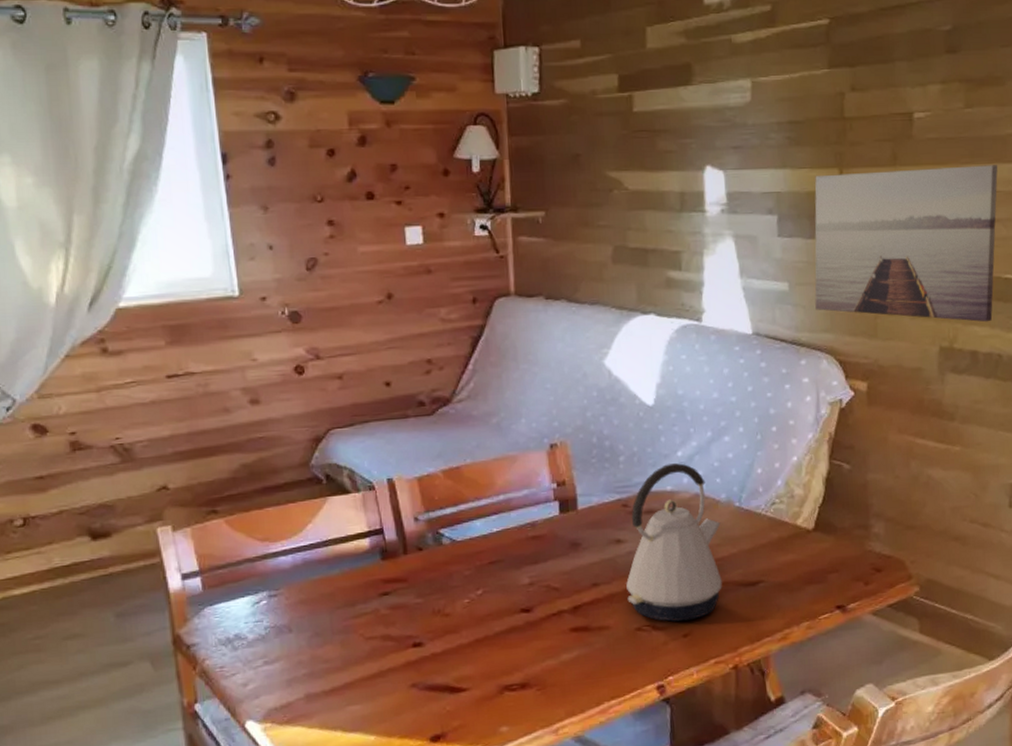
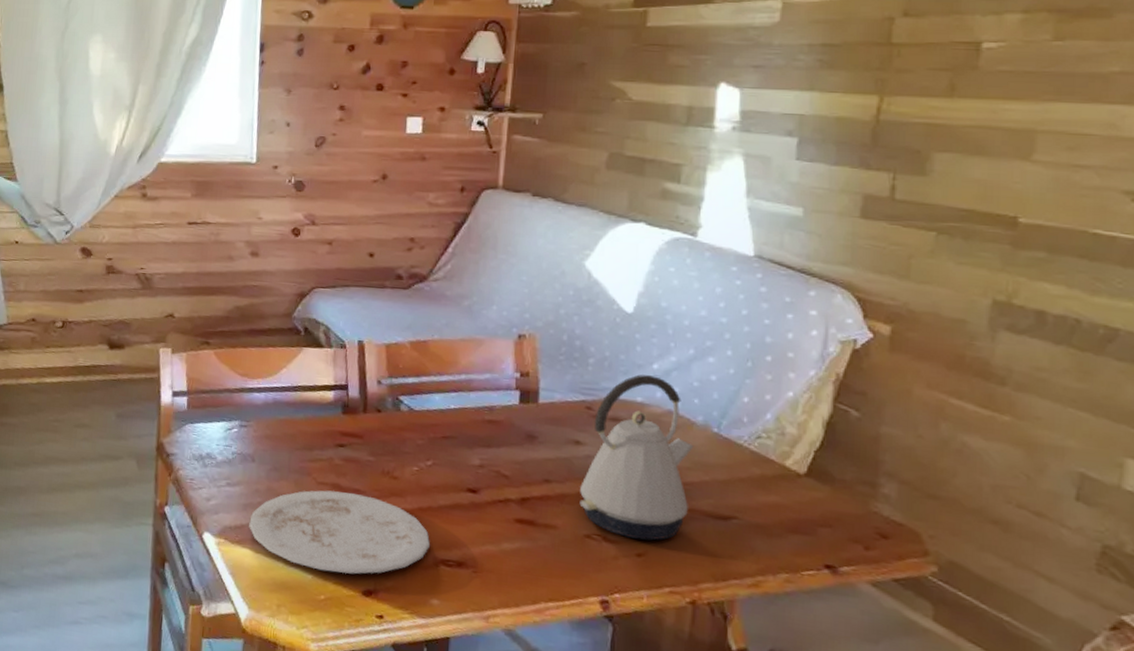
plate: none [296,640,491,729] -> present [249,490,430,574]
wall art: present [814,165,998,322] -> none [834,100,1095,281]

